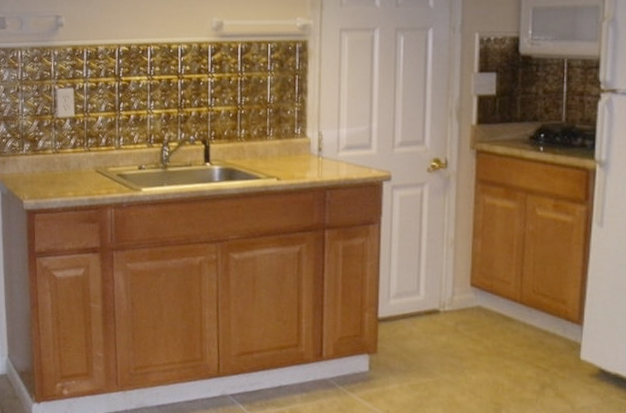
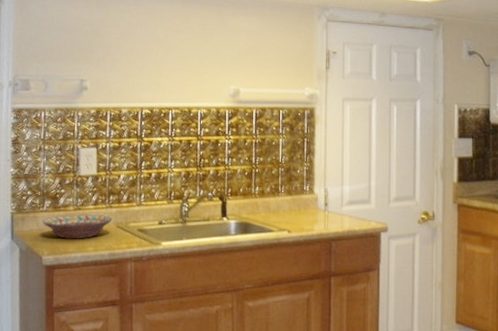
decorative bowl: none [22,158,92,184] -> present [43,215,113,239]

